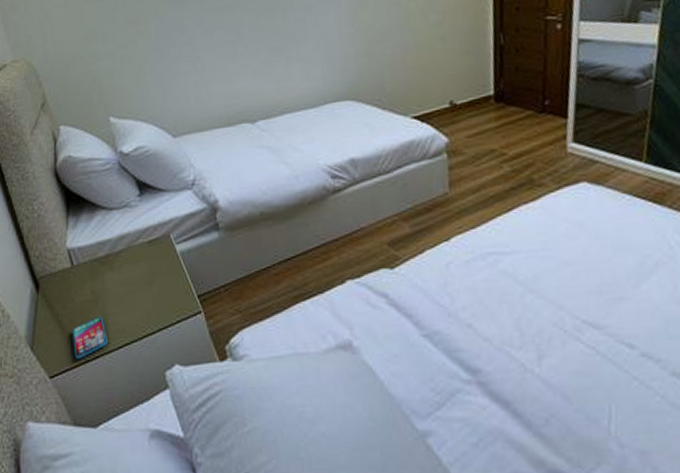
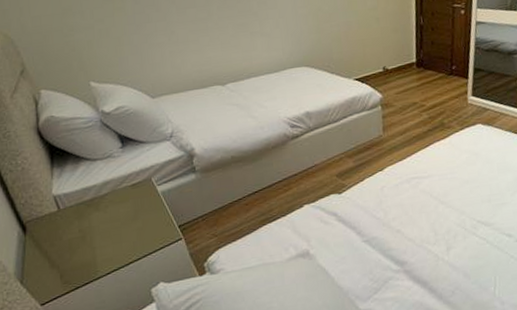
smartphone: present [71,315,108,359] -> none [60,249,96,287]

